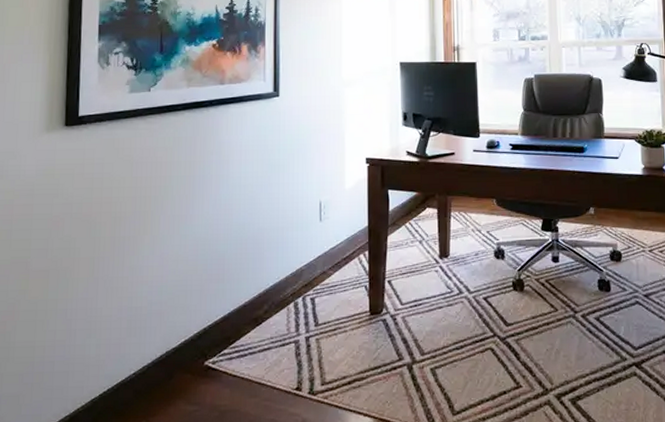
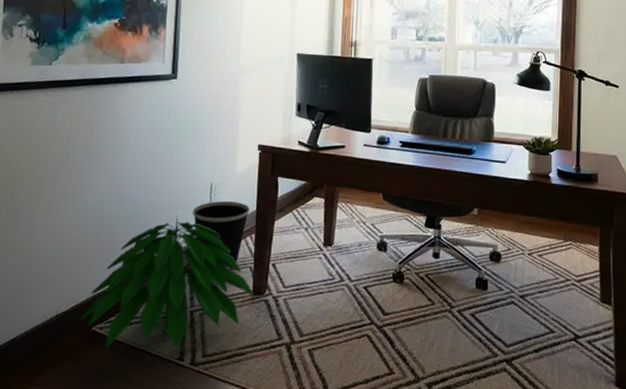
indoor plant: none [193,238,371,384] -> present [81,216,254,350]
wastebasket: none [302,219,361,290] -> present [192,201,250,269]

